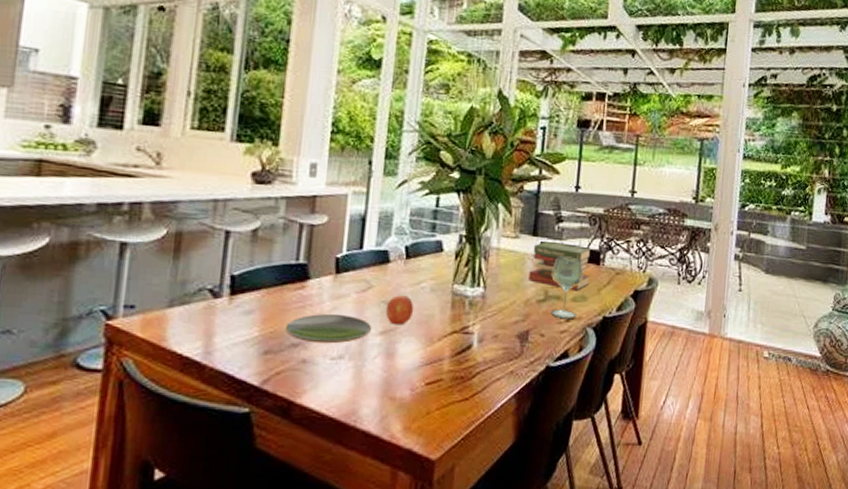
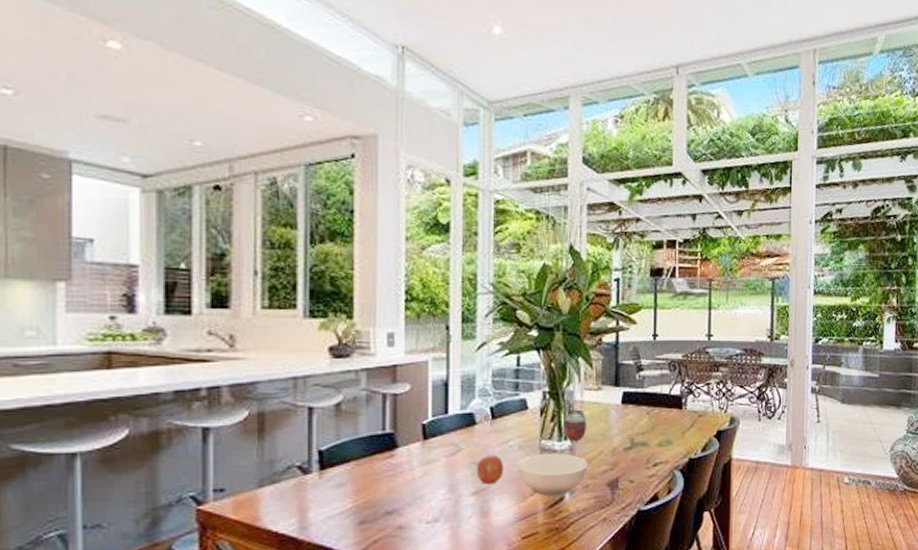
plate: present [285,313,373,344] -> none [378,478,465,509]
bowl: none [426,298,500,343] -> present [516,453,588,496]
wineglass: none [477,255,501,304] -> present [563,409,586,456]
books: present [529,240,590,291] -> none [614,390,674,436]
wine glass: present [551,256,584,320] -> none [636,403,667,464]

